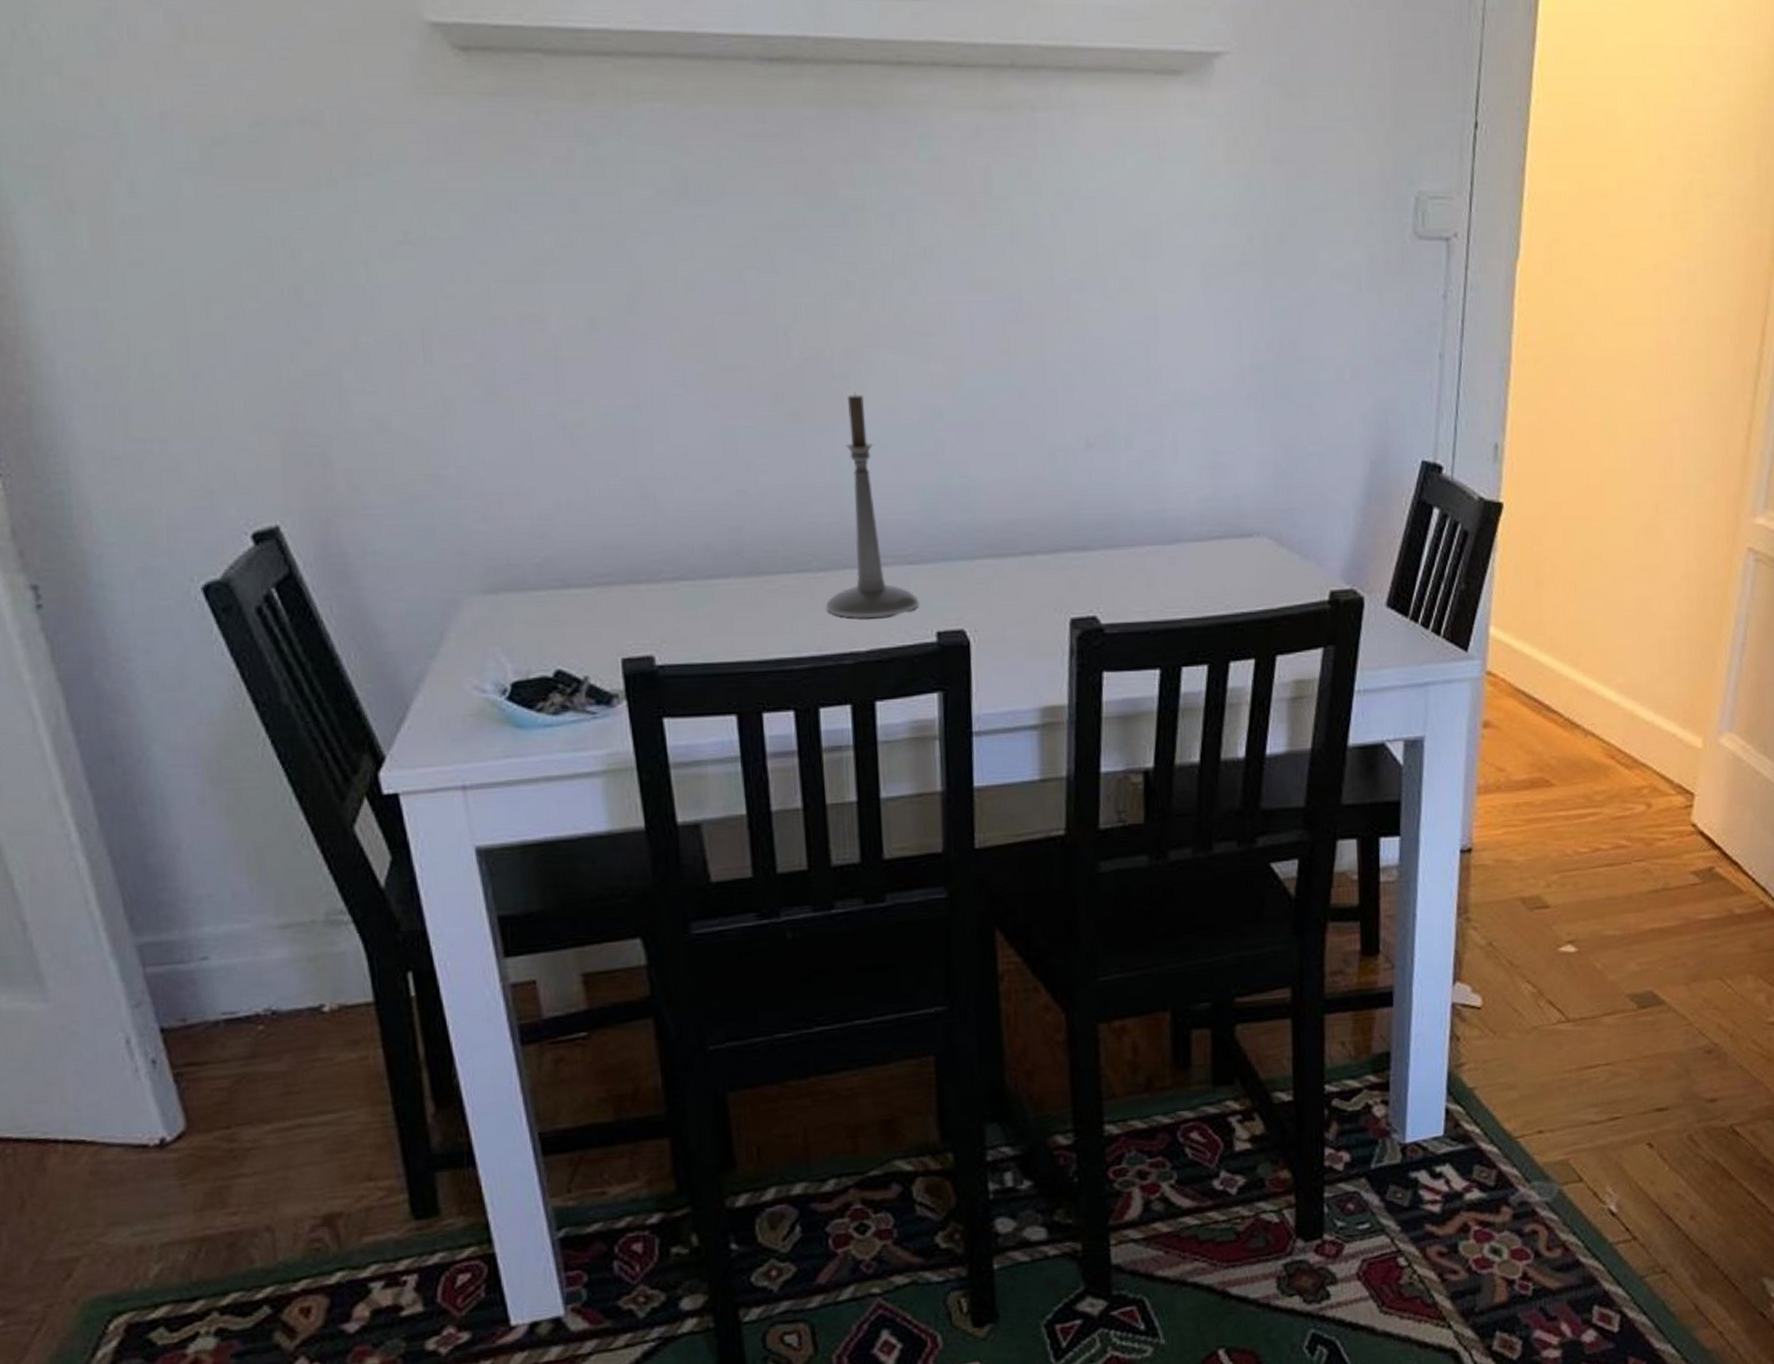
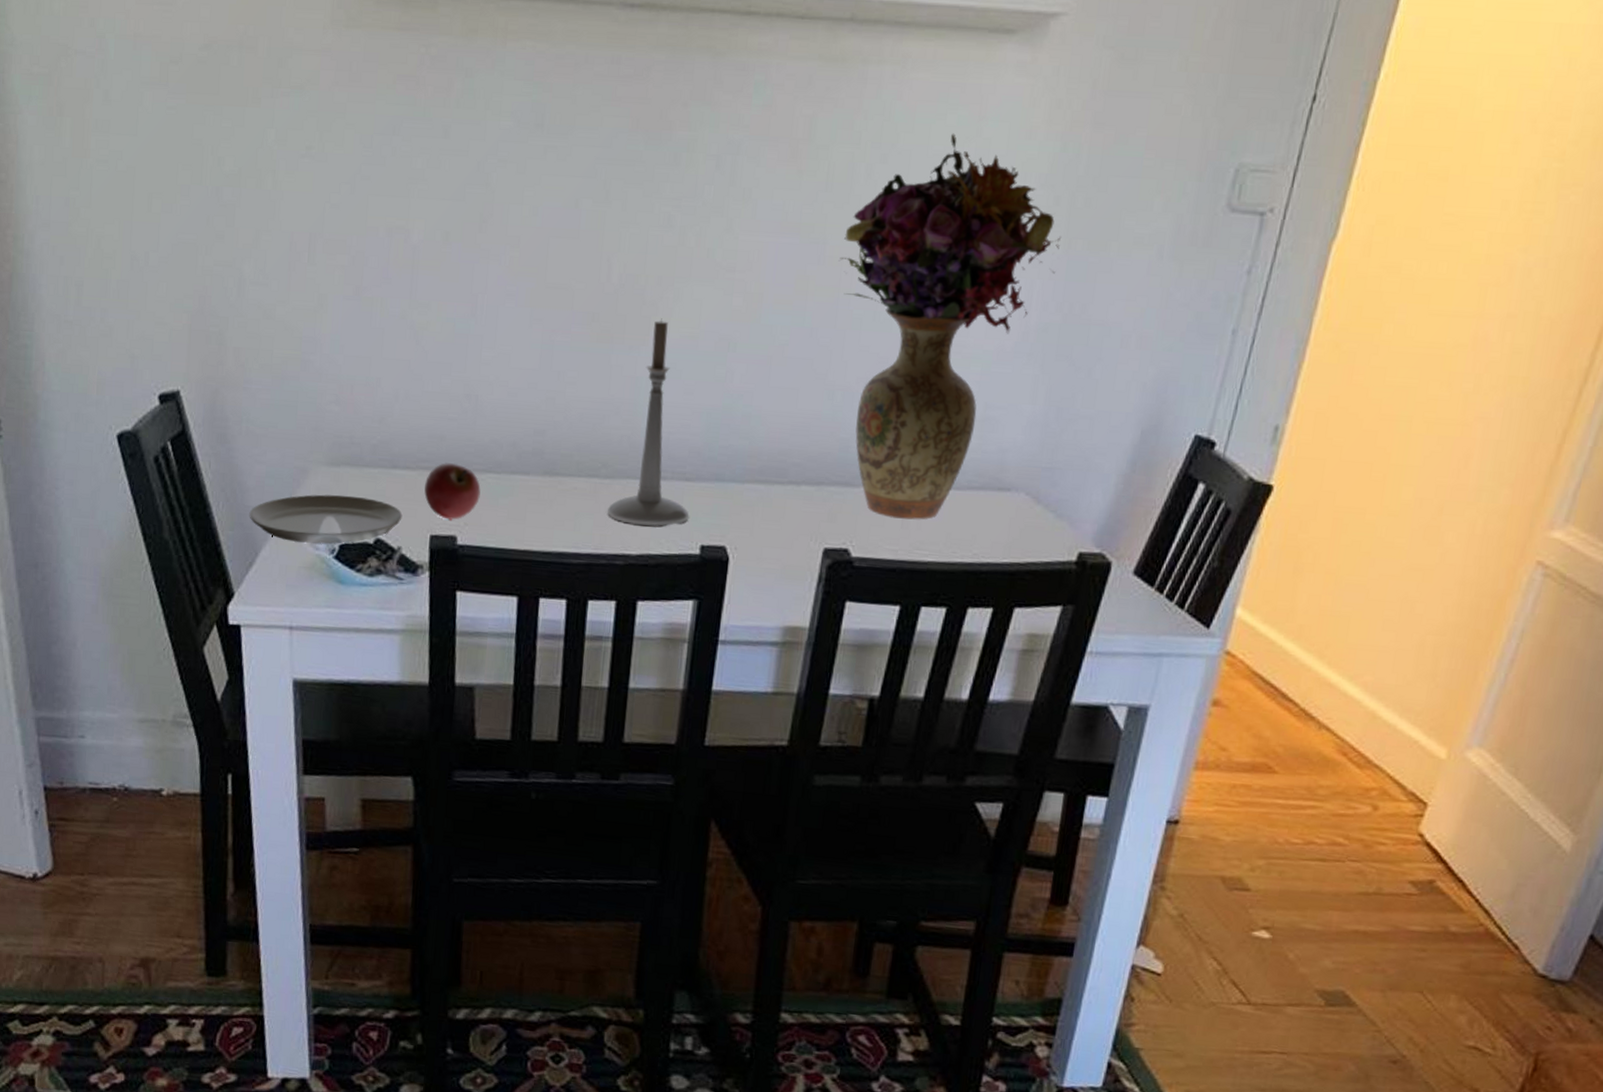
plate: none [390,625,585,687] -> present [249,494,403,544]
fruit: none [607,575,675,639] -> present [424,463,481,520]
flower arrangement: none [1038,177,1261,578] -> present [840,133,1062,521]

